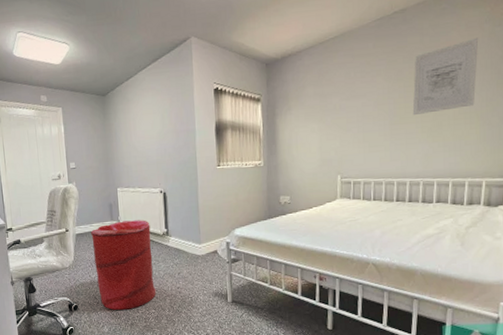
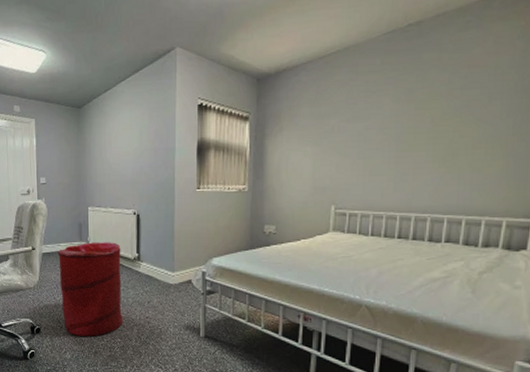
wall art: present [412,37,479,116] -> none [423,55,509,143]

